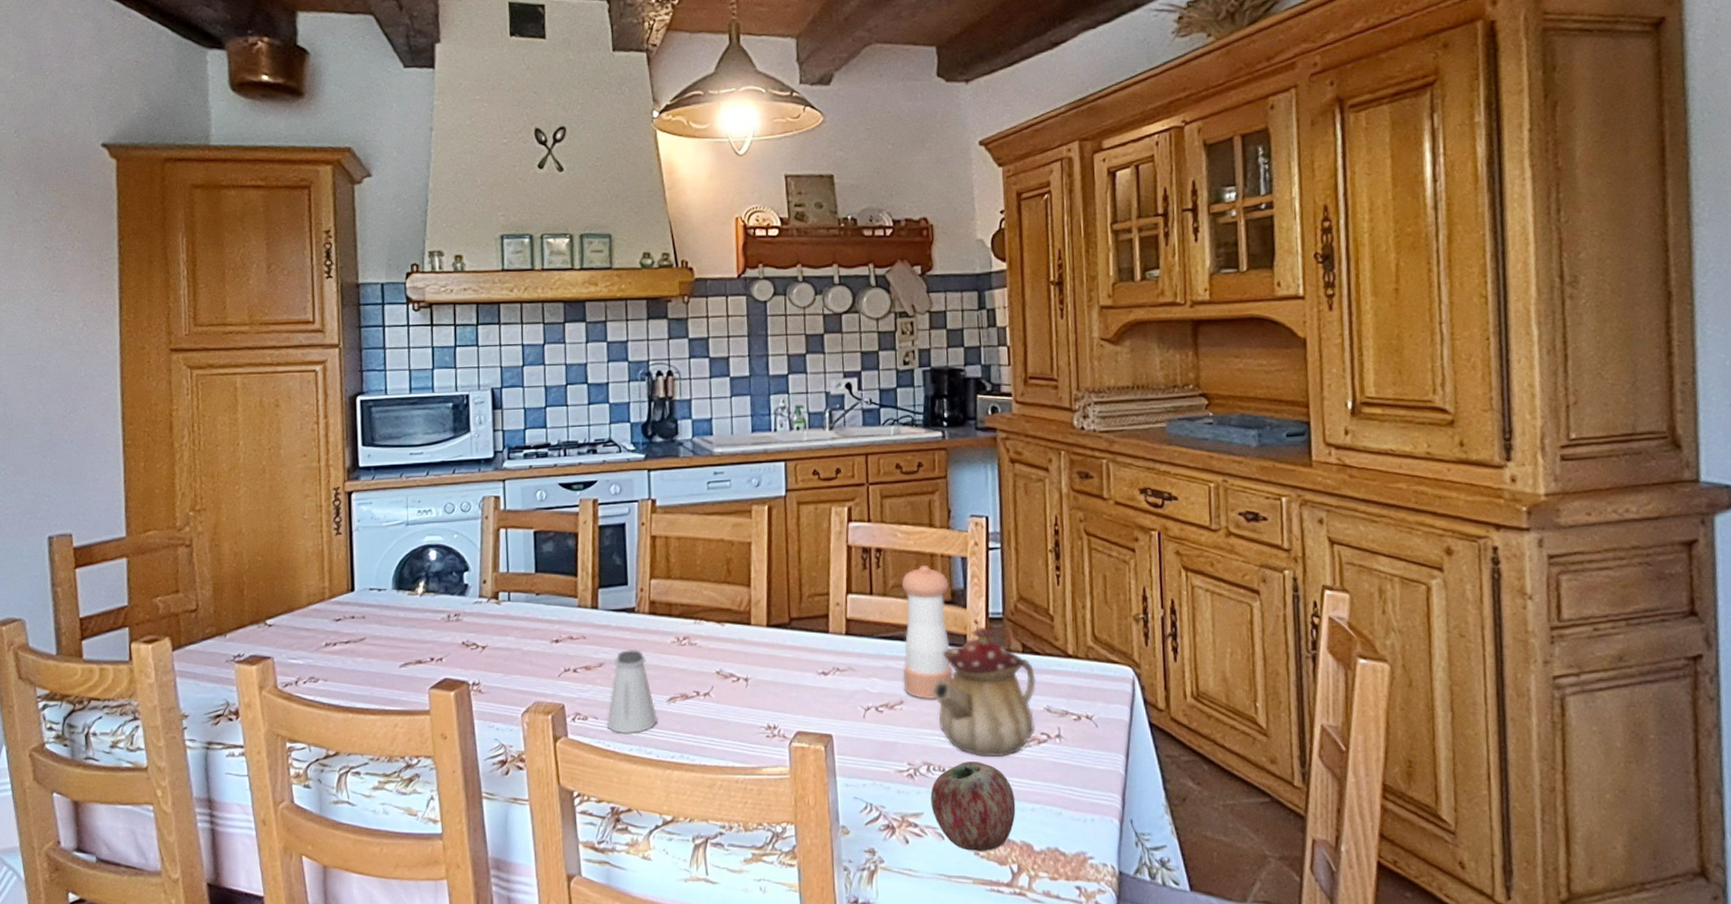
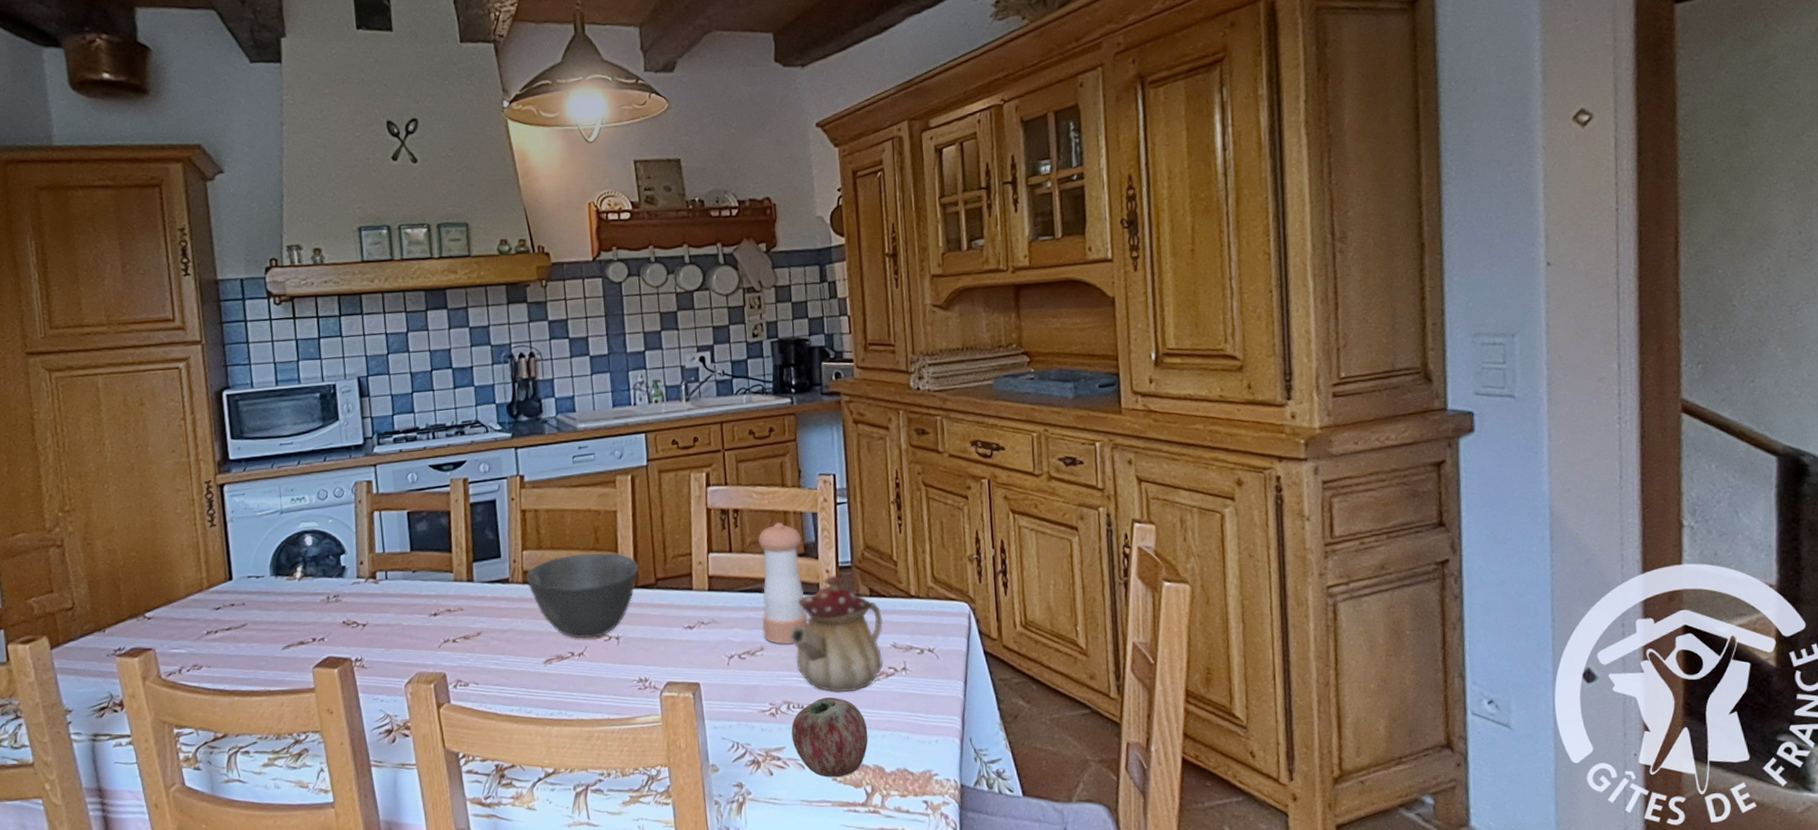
saltshaker: present [607,650,657,733] -> none [487,617,535,696]
bowl: none [652,586,772,678] -> present [525,552,639,639]

